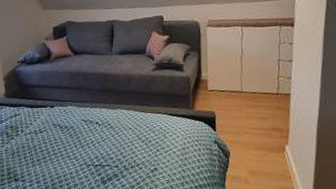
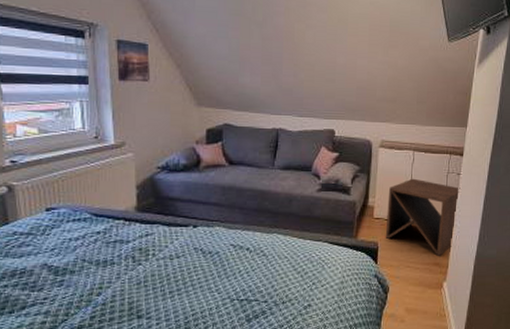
side table: none [220,51,295,122] -> present [385,178,461,256]

